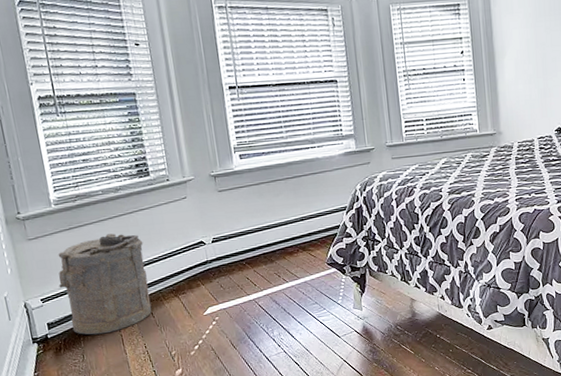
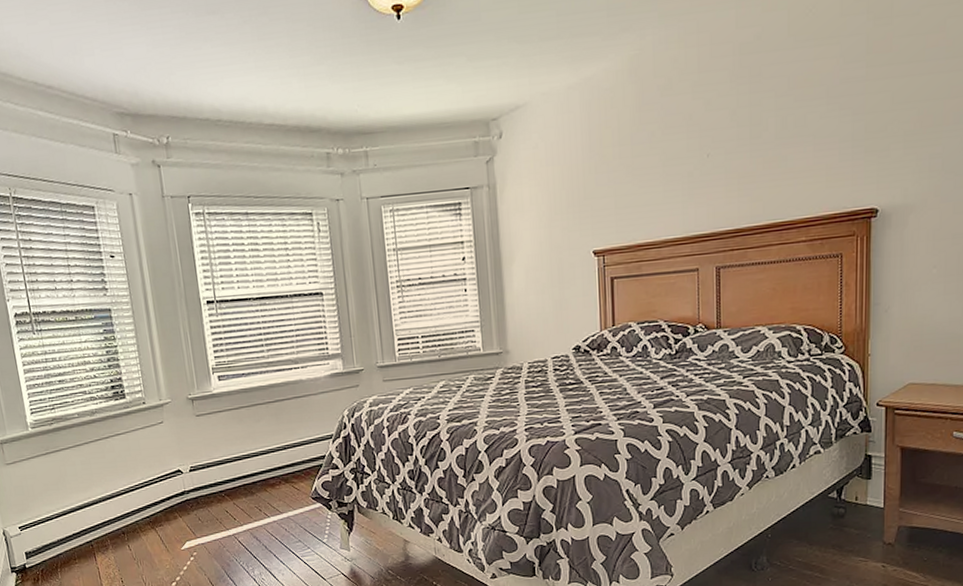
laundry hamper: present [58,233,152,335] -> none [35,459,129,567]

